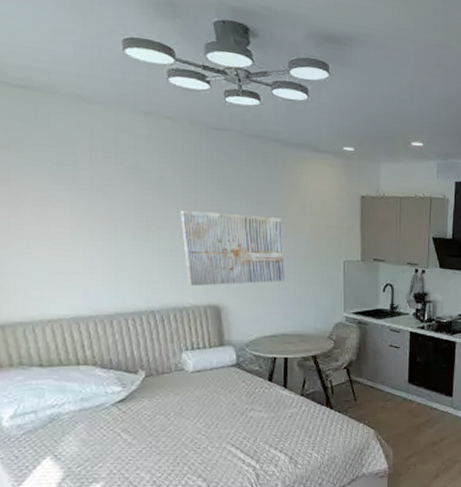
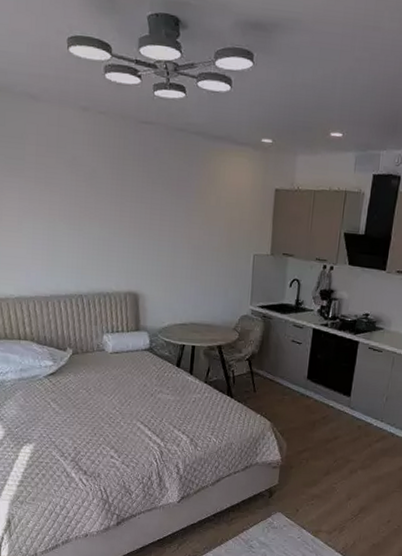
wall art: present [180,210,285,287] -> none [108,202,198,274]

